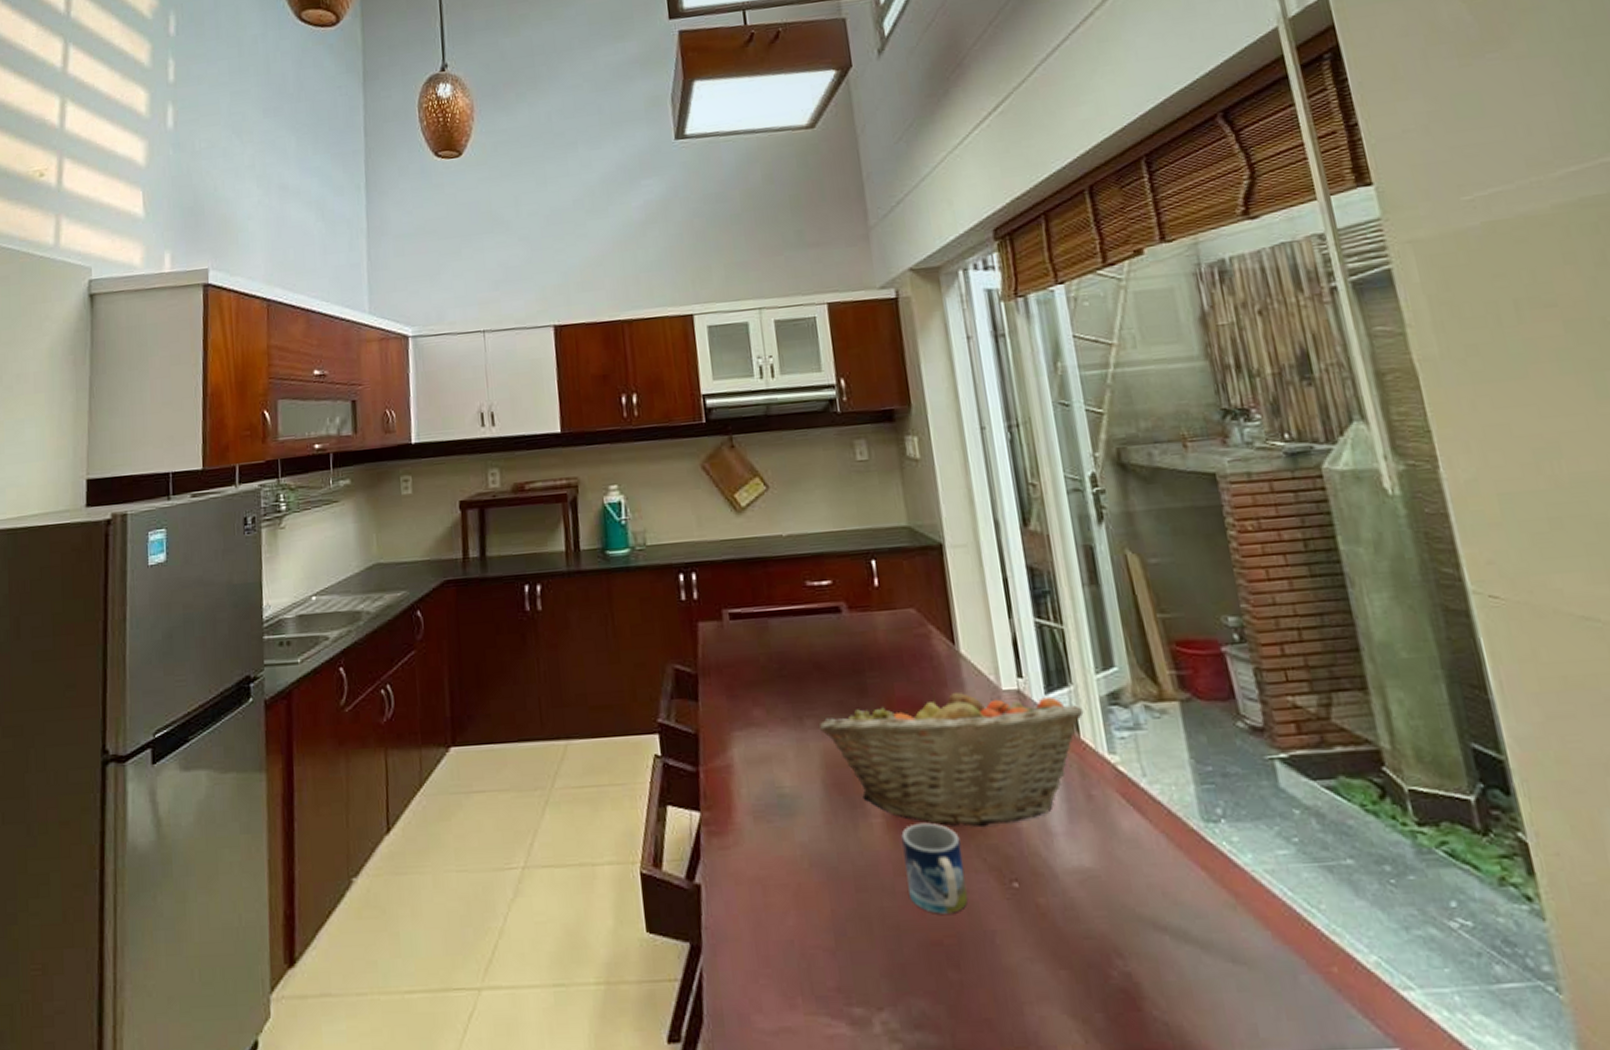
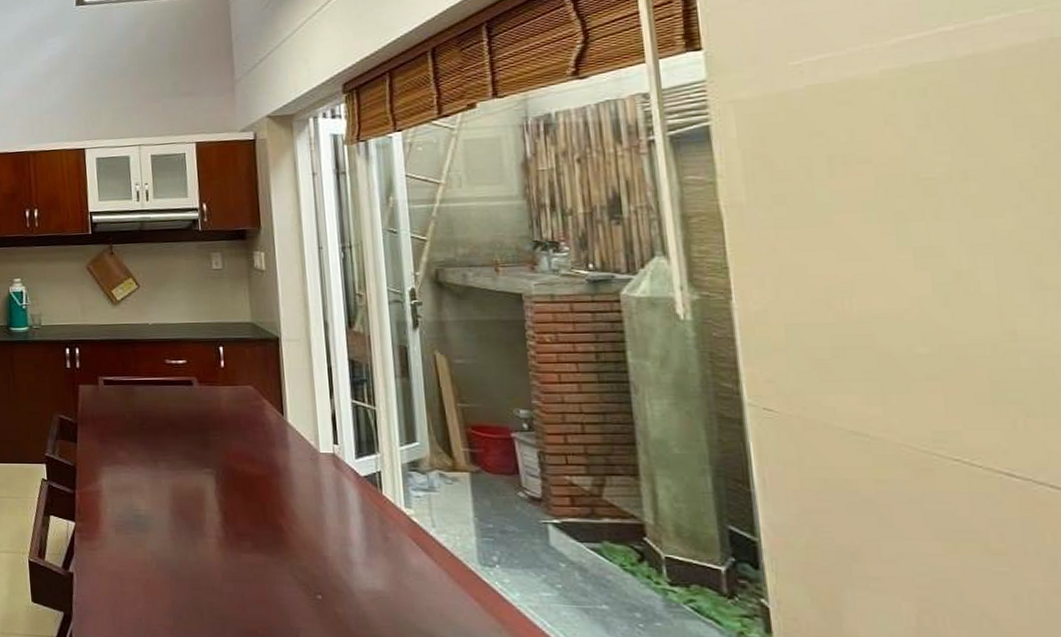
fruit basket: present [818,686,1084,828] -> none [169,446,387,553]
mug: present [901,822,968,914] -> none [230,545,280,613]

